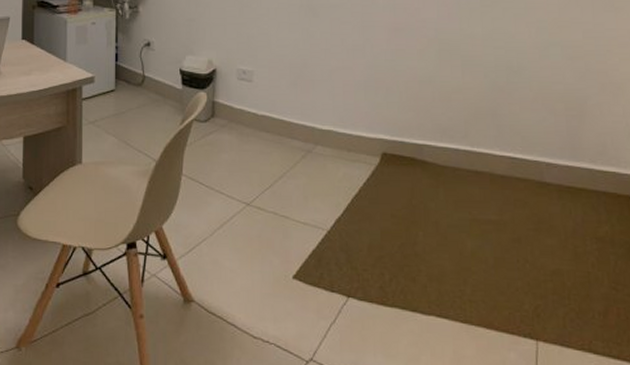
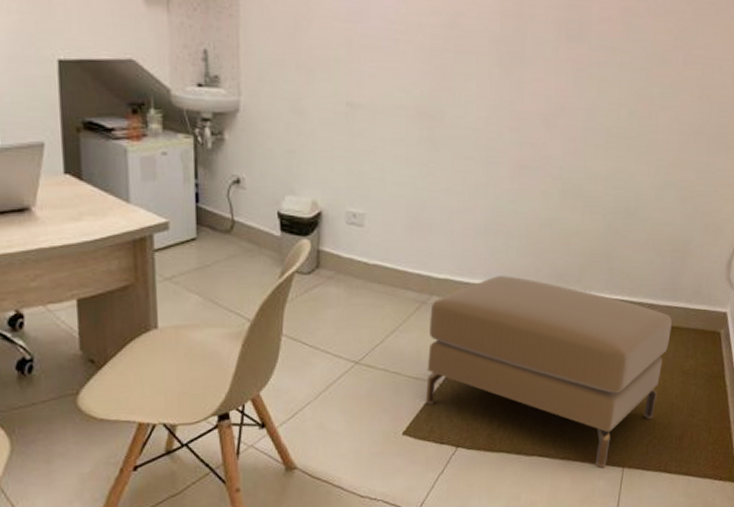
ottoman: none [314,129,577,339] -> present [425,276,672,469]

